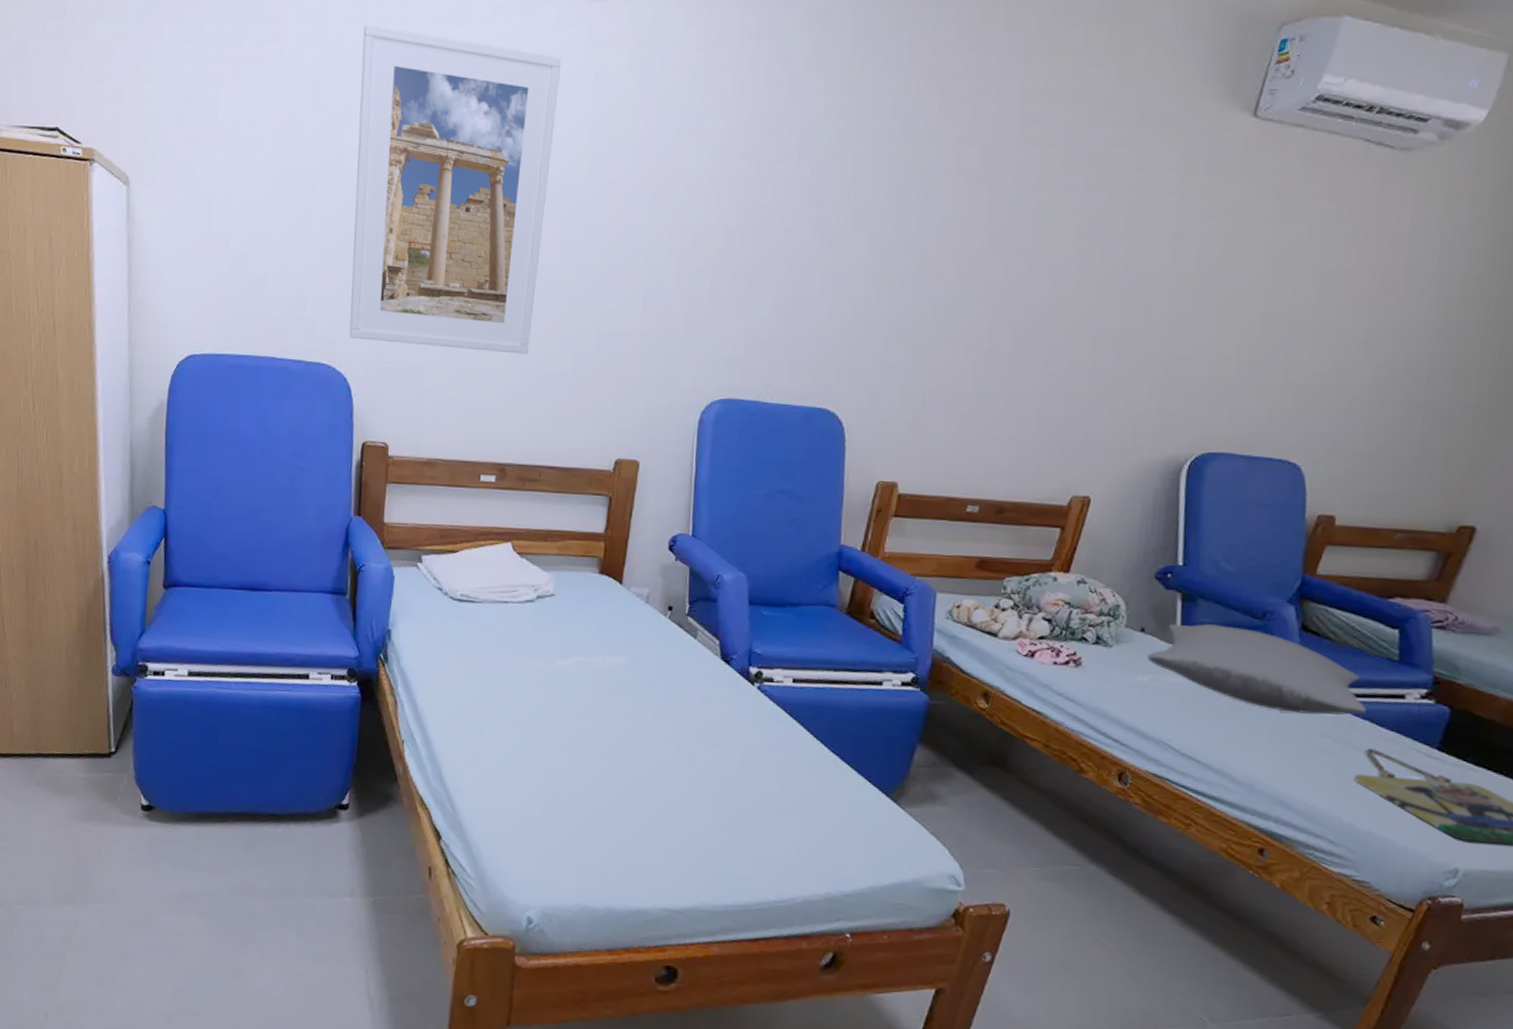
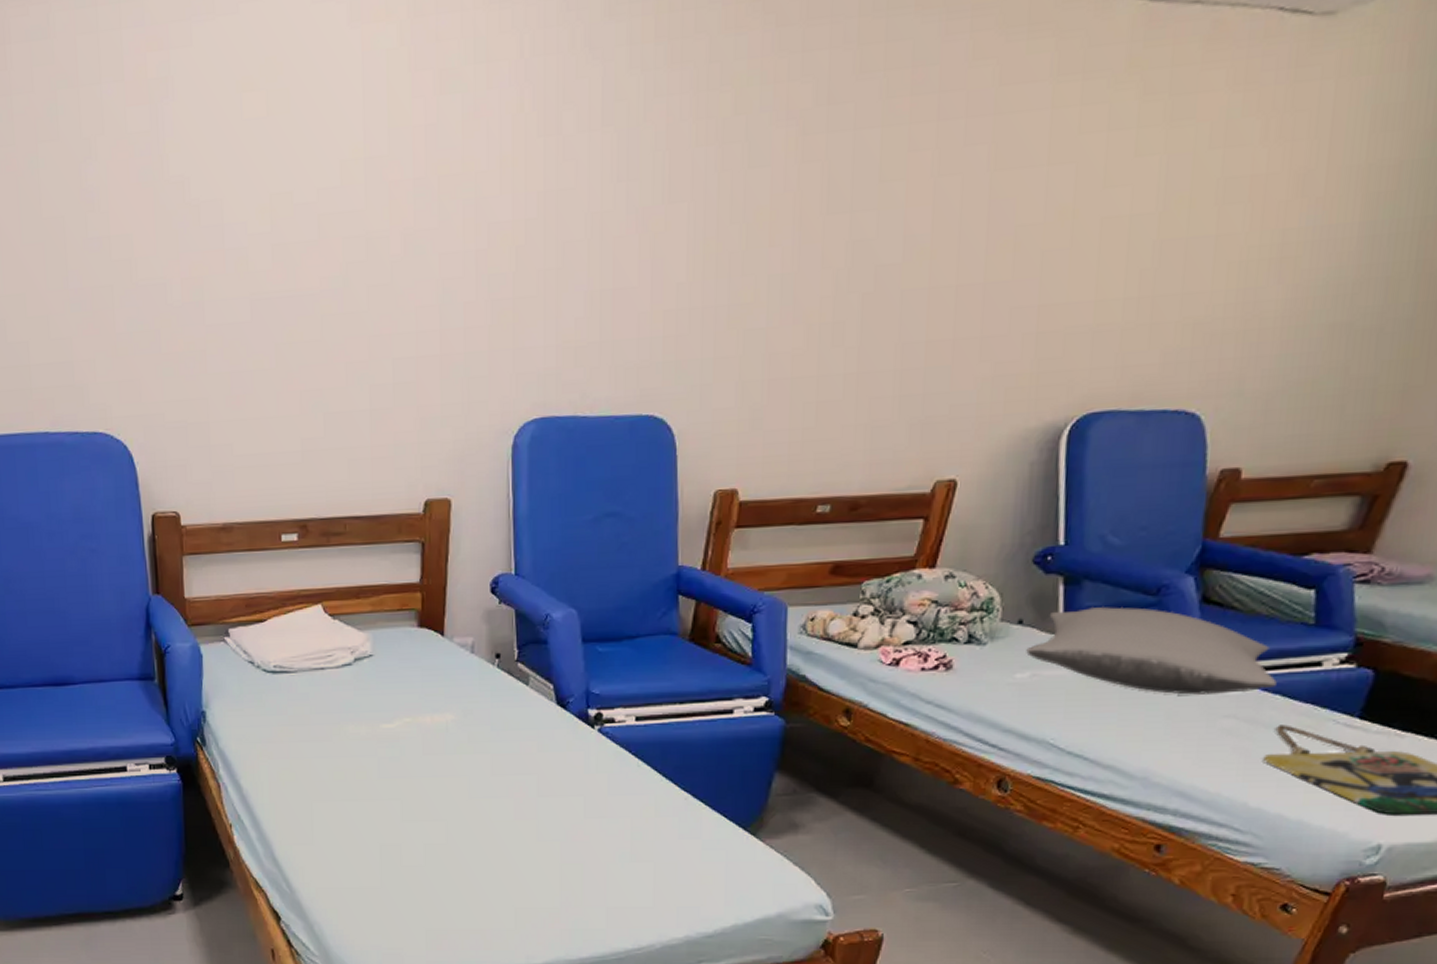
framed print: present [349,25,562,354] -> none [98,33,323,401]

